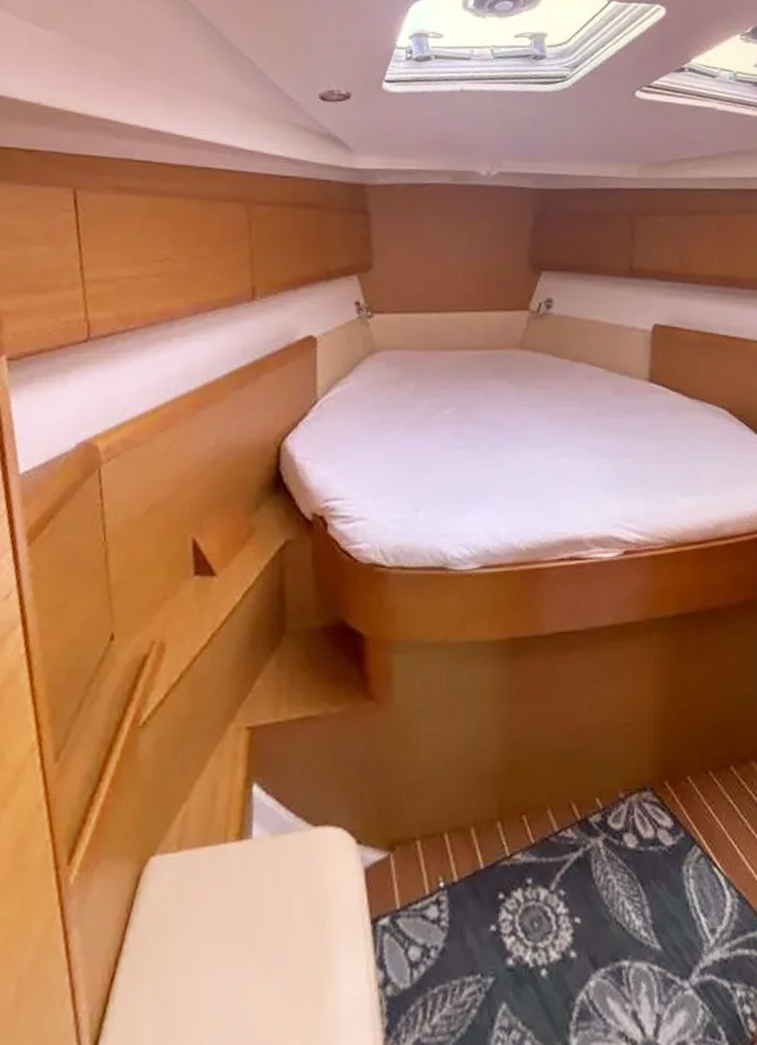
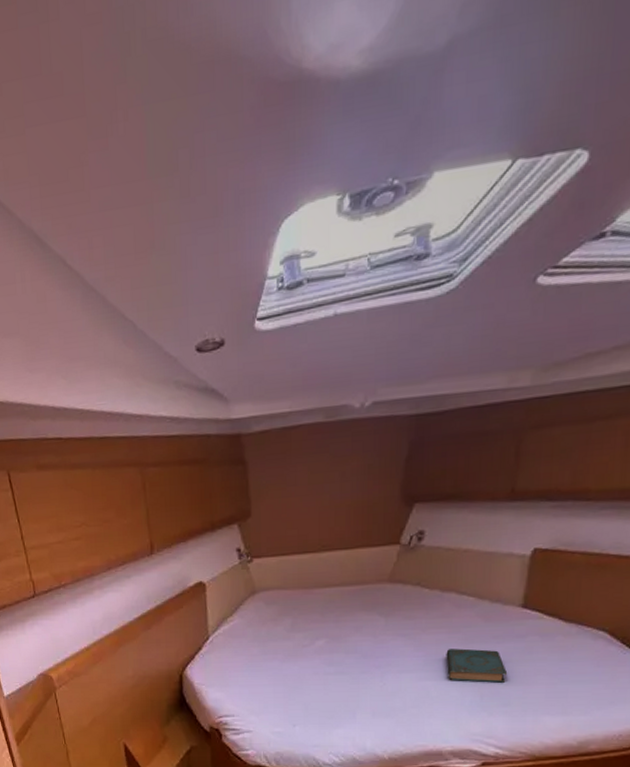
book: none [580,422,641,460] -> present [446,648,508,683]

